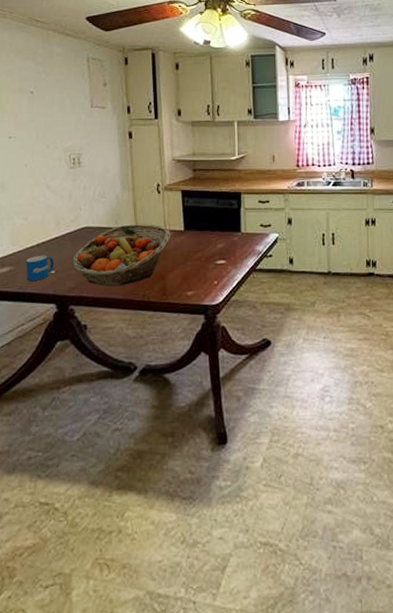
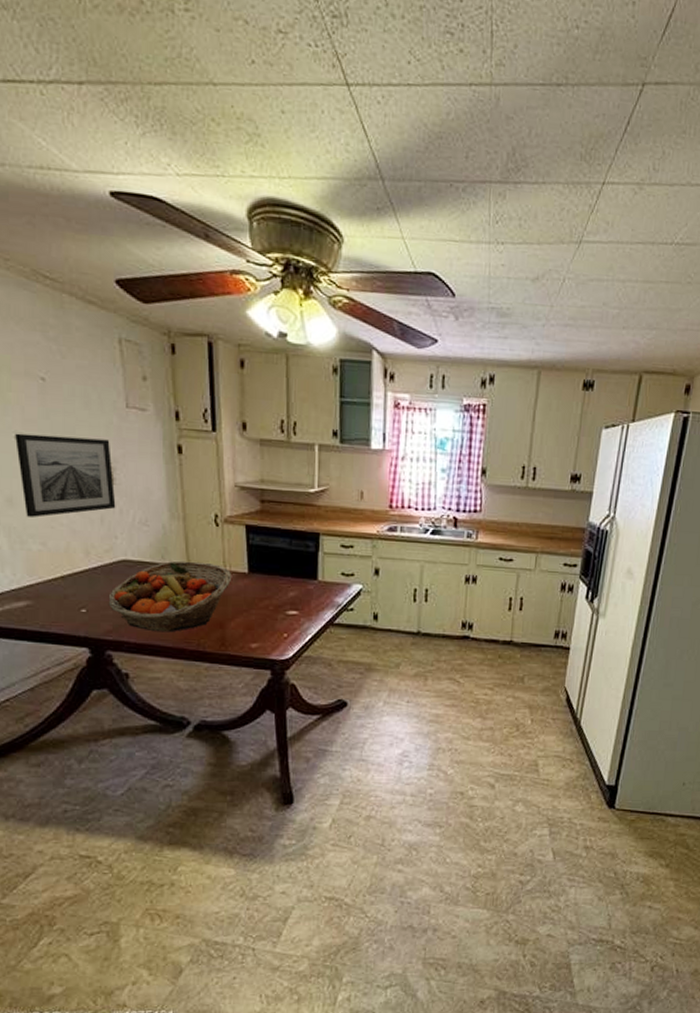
wall art: none [9,133,81,198] -> present [15,433,116,518]
mug: present [26,255,55,282] -> none [48,589,85,621]

